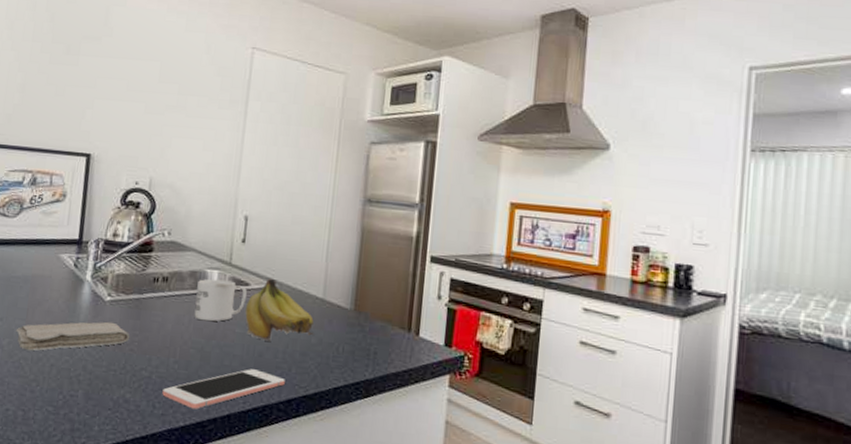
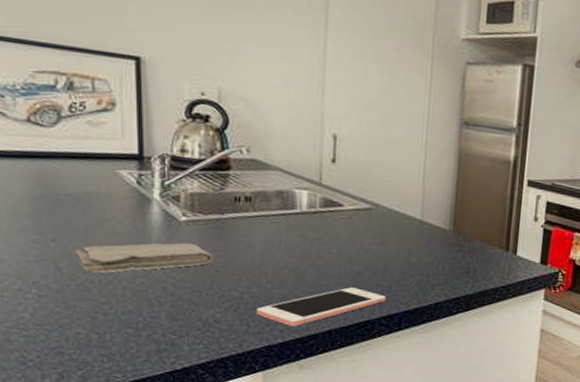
mug: present [194,279,247,322] -> none [284,199,341,242]
fruit: present [245,279,314,341] -> none [340,200,413,261]

